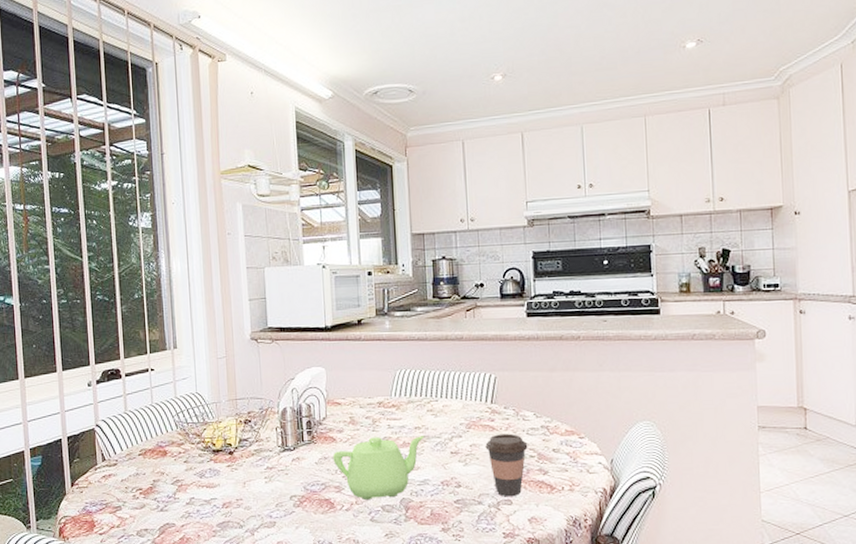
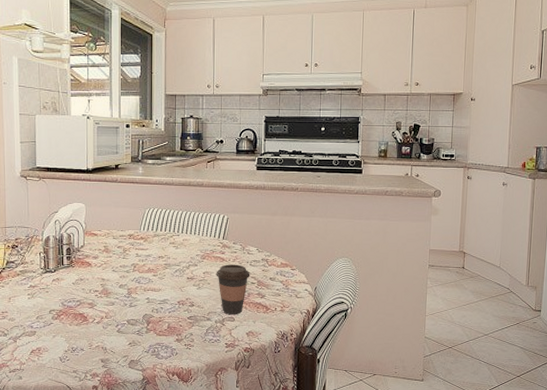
teapot: present [333,436,425,500] -> none [88,263,167,315]

